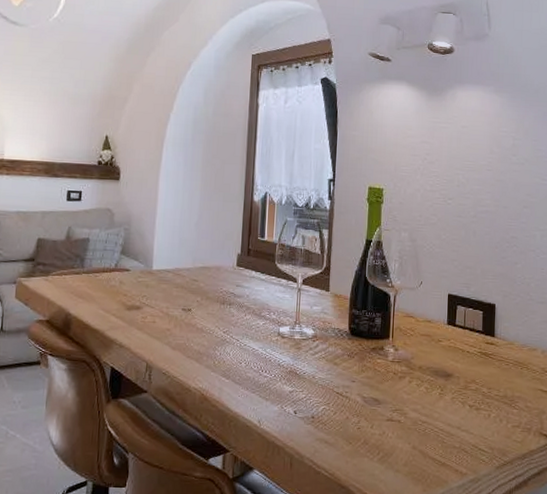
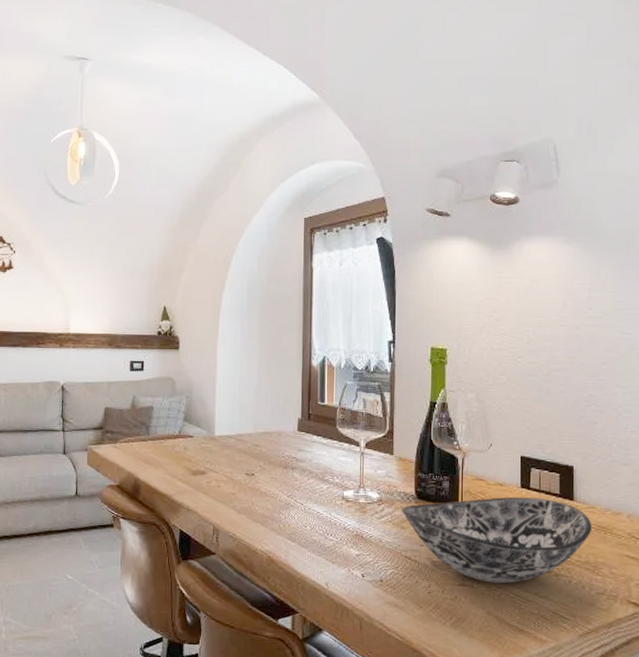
bowl: none [335,333,511,419] -> present [402,496,592,584]

